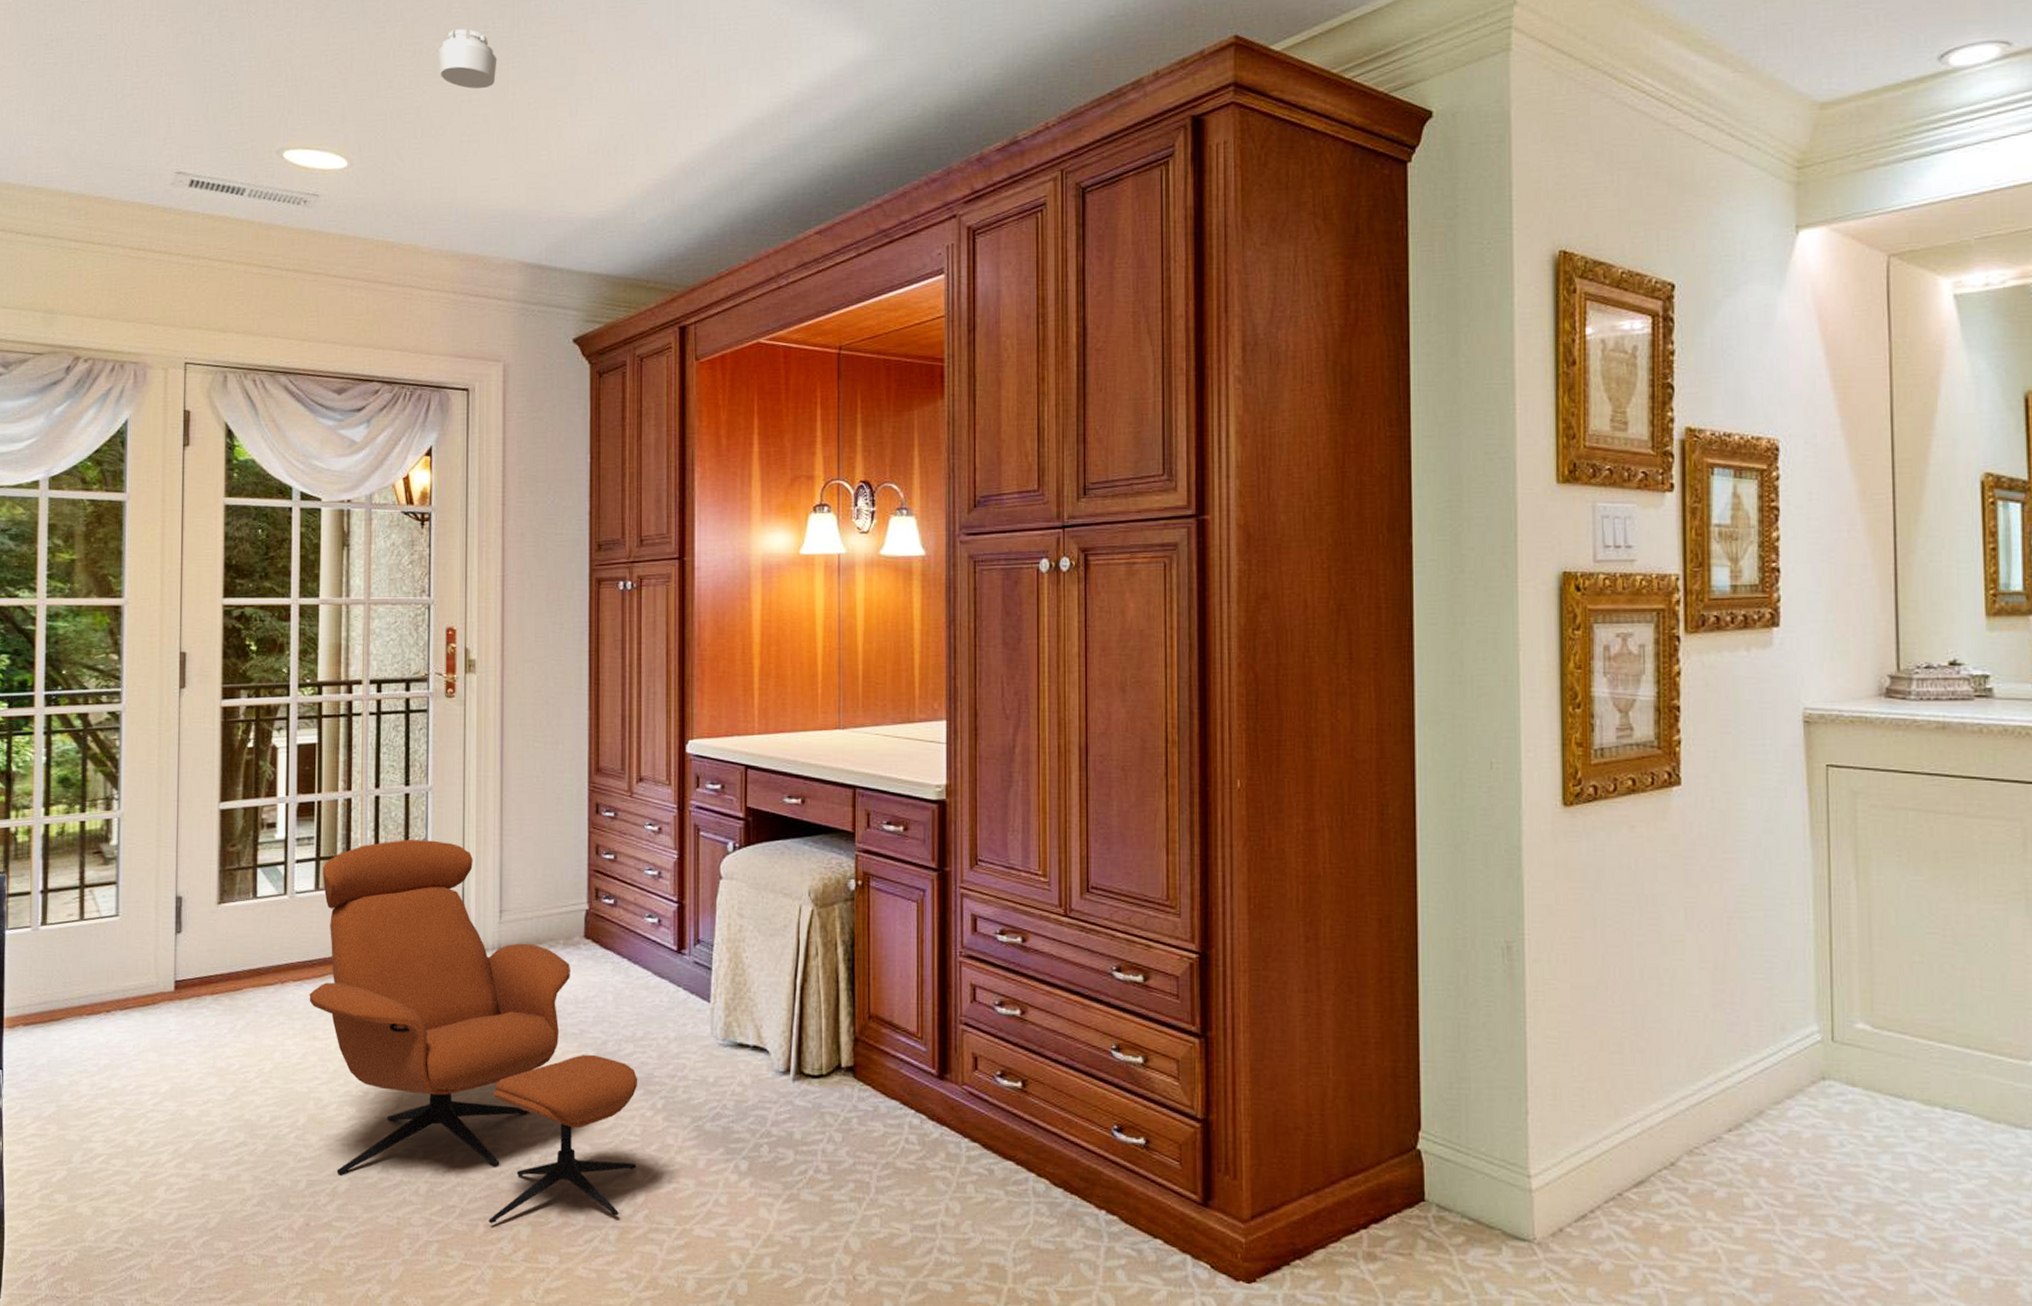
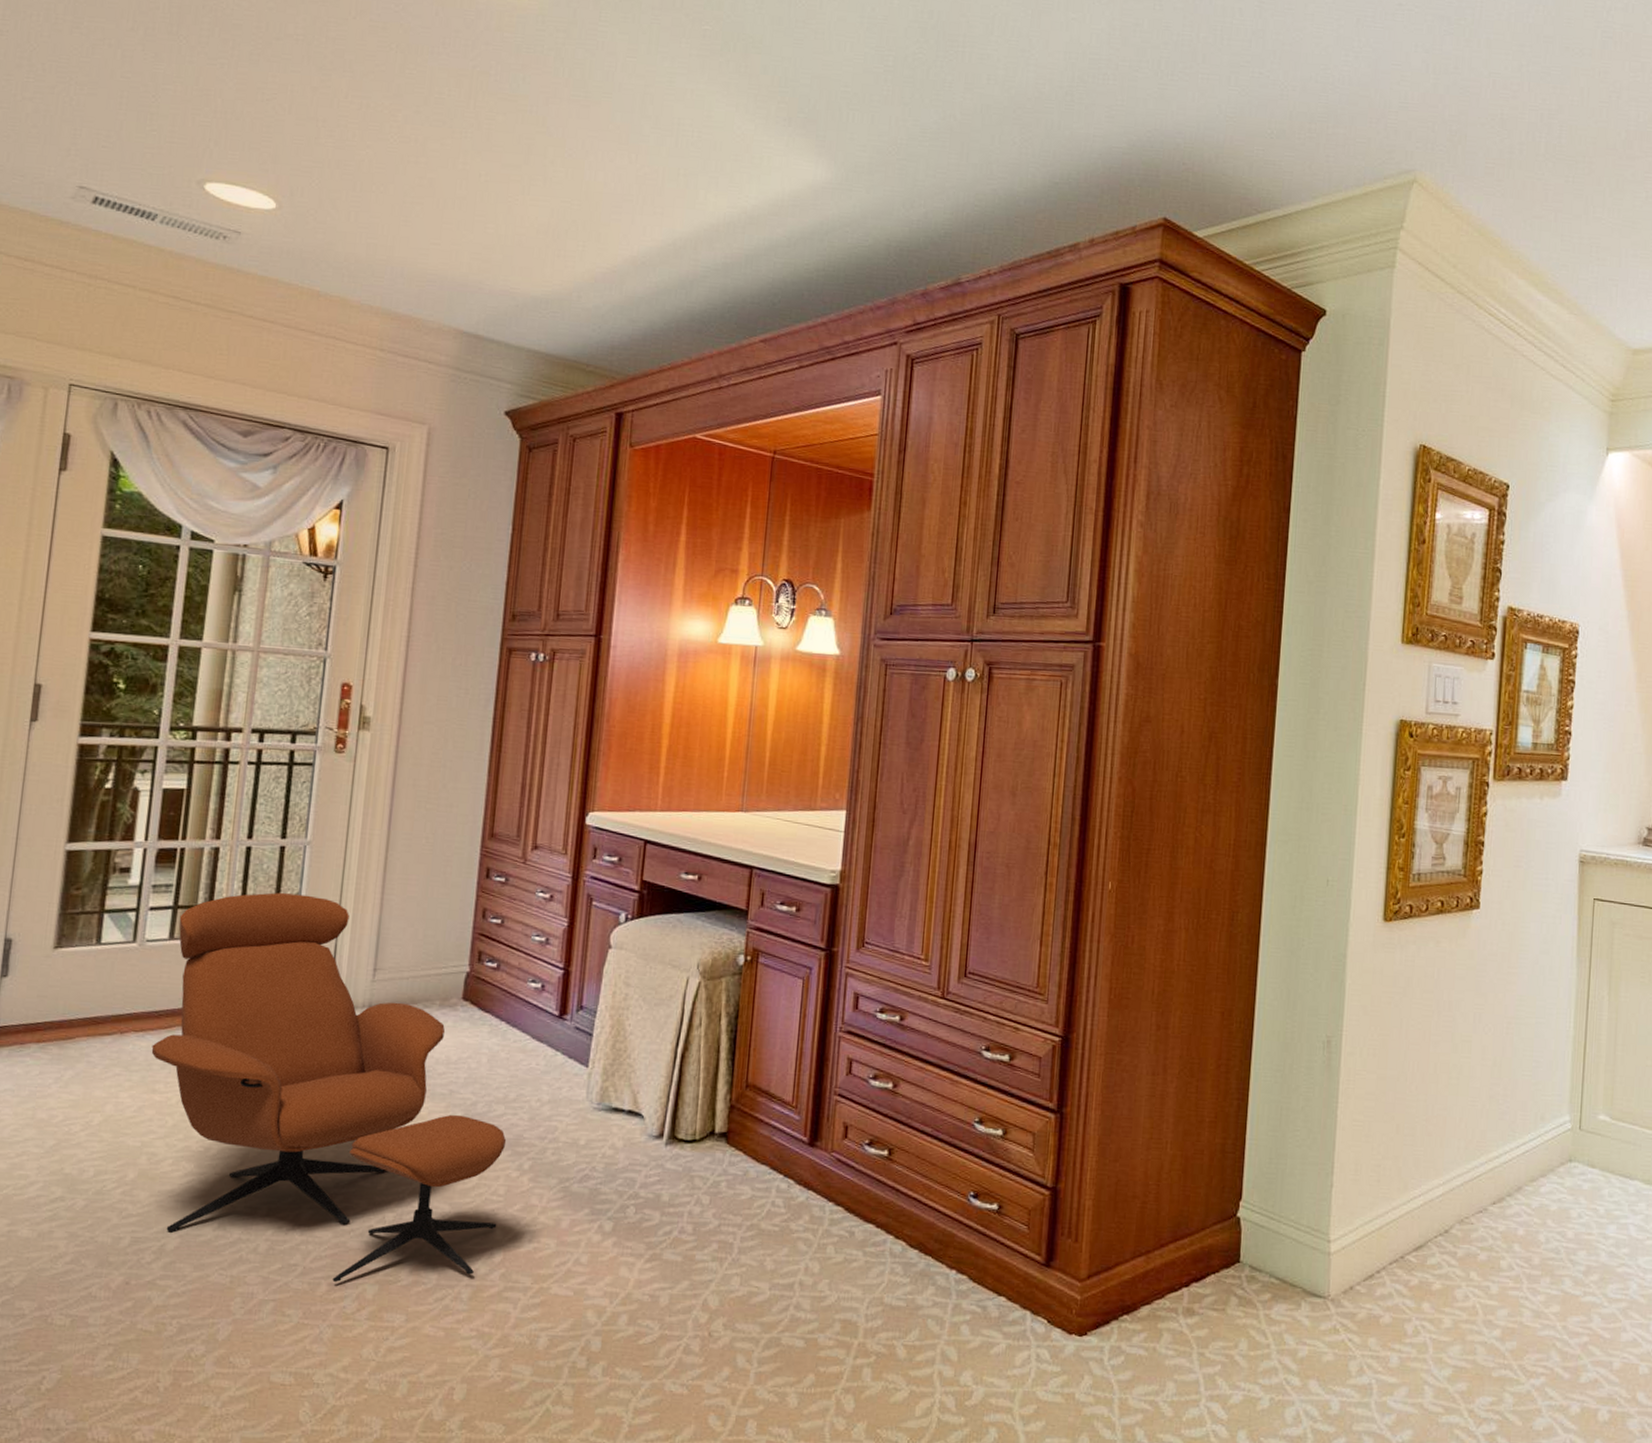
smoke detector: present [439,29,497,89] -> none [386,90,450,153]

